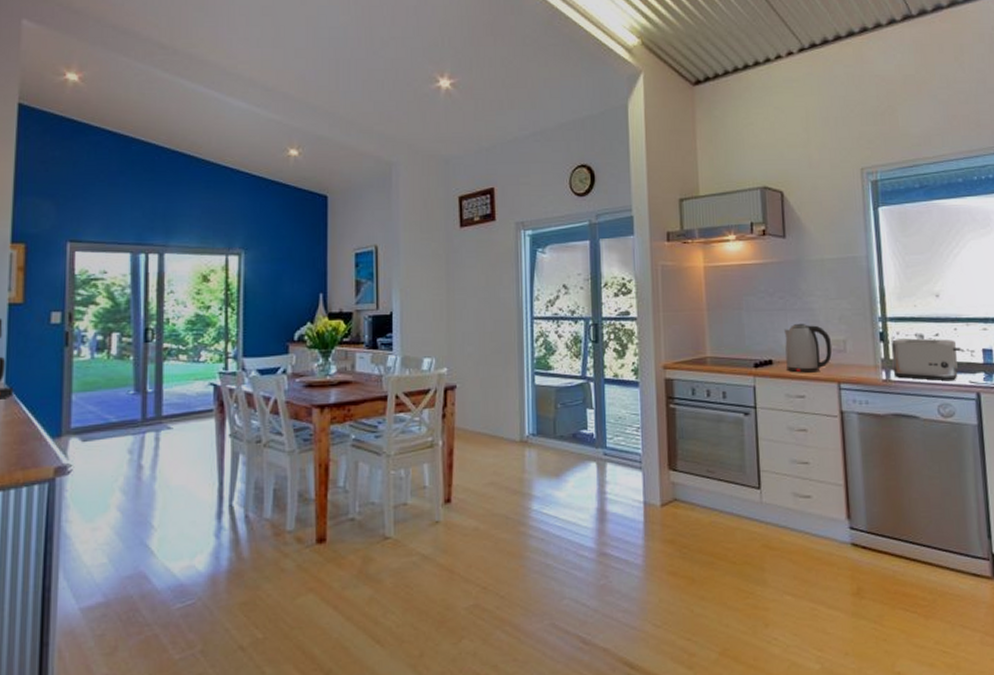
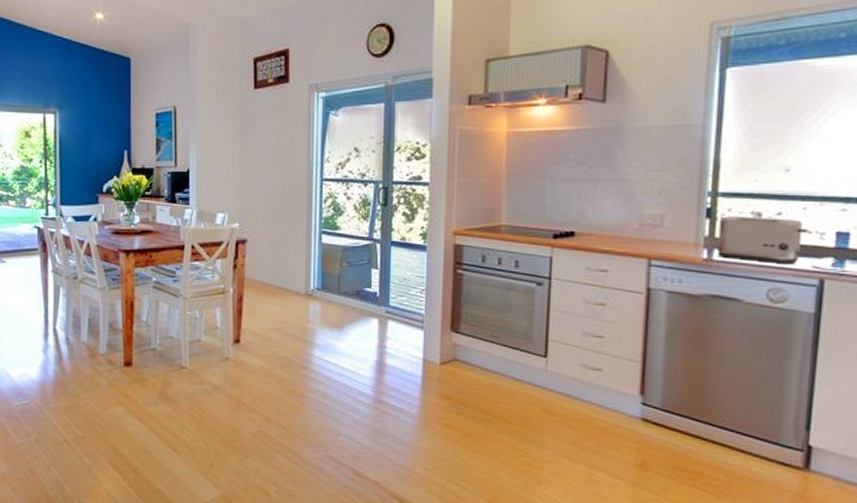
kettle: present [784,323,832,373] -> none [590,194,646,247]

